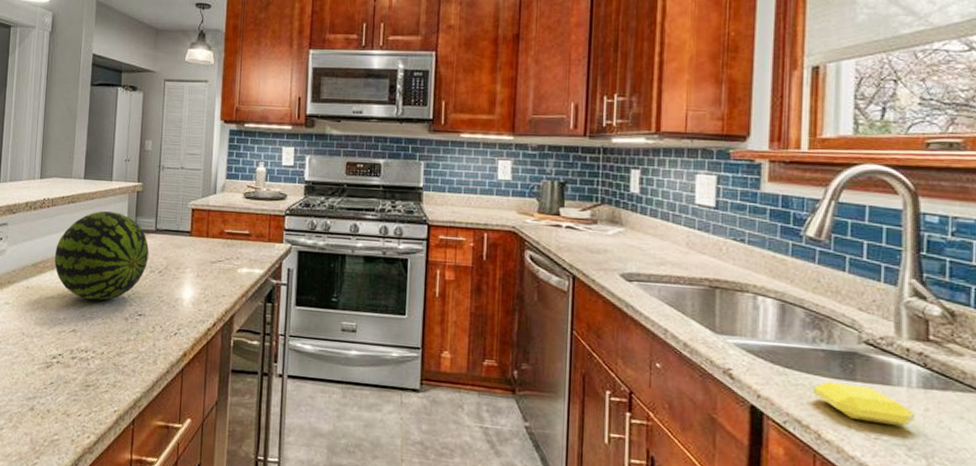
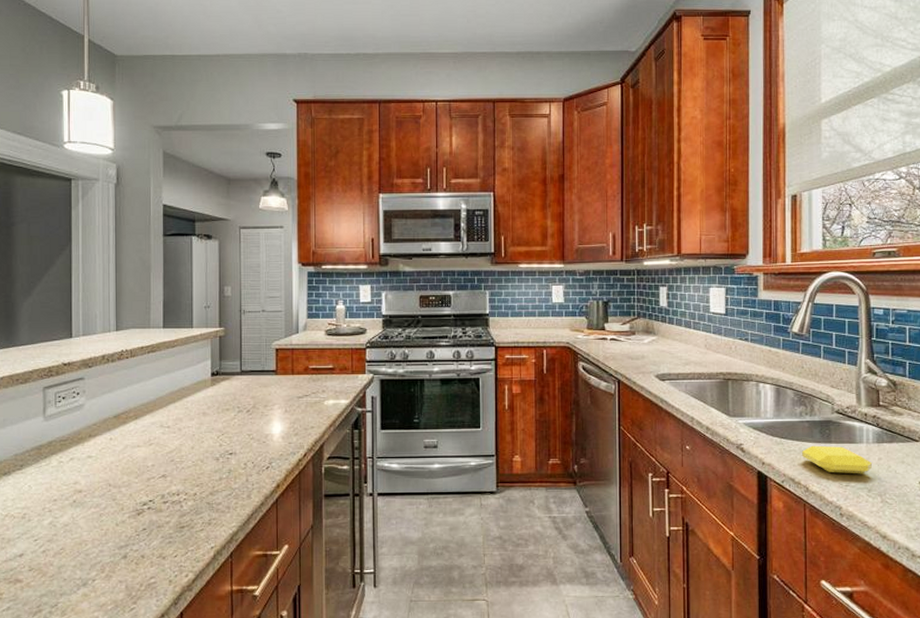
fruit: present [55,211,149,300] -> none [138,357,236,444]

